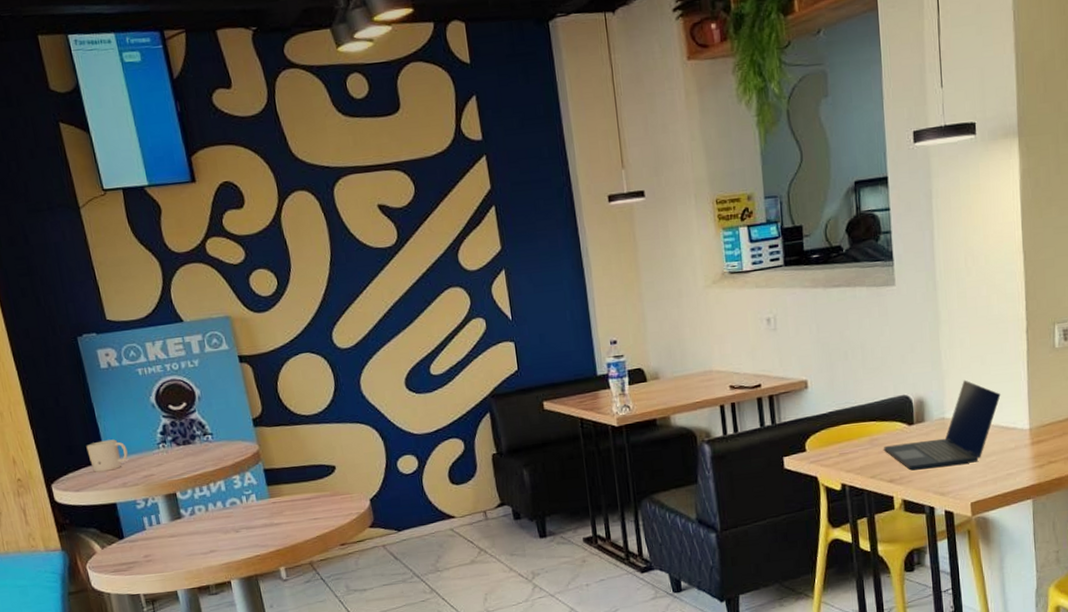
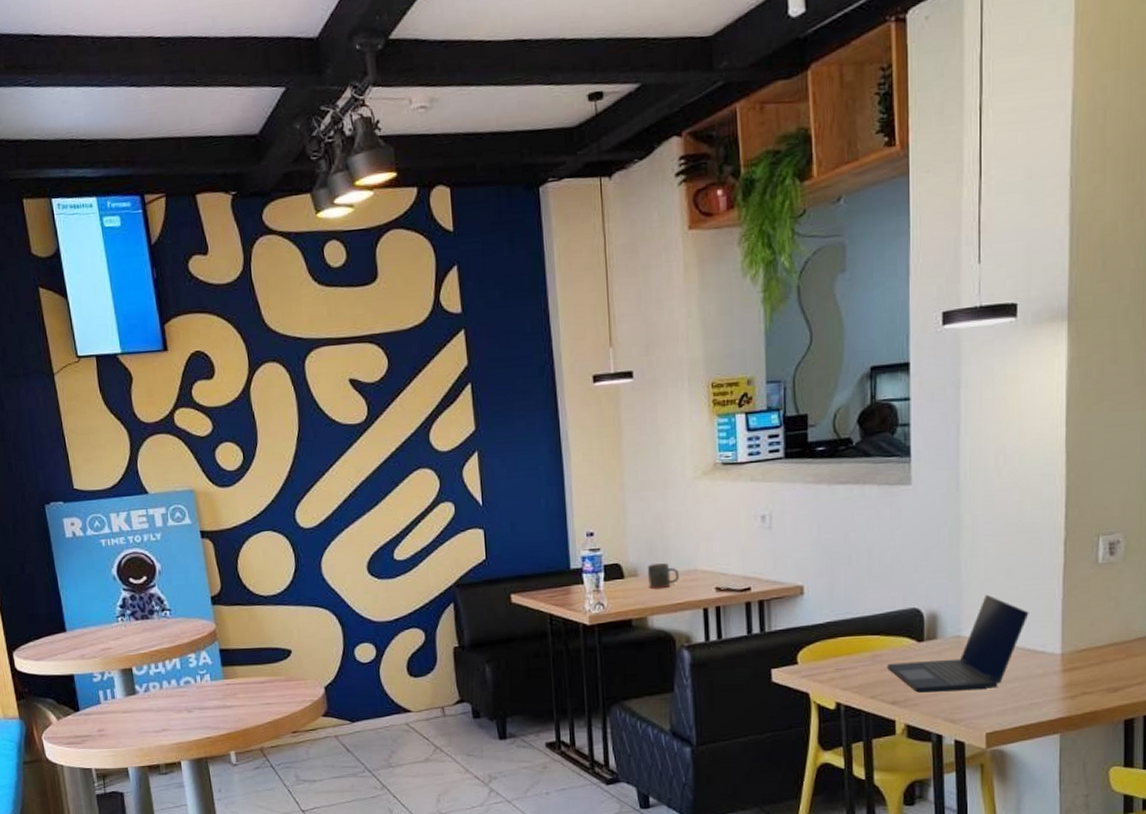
mug: present [86,439,128,473] -> none [48,610,88,643]
mug: none [667,366,697,390] -> present [647,563,679,589]

